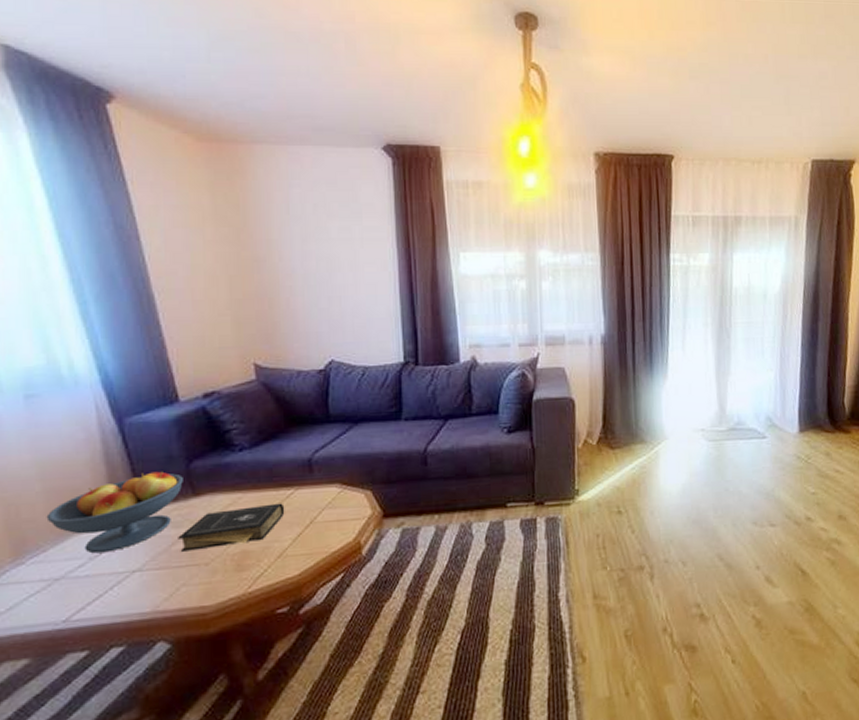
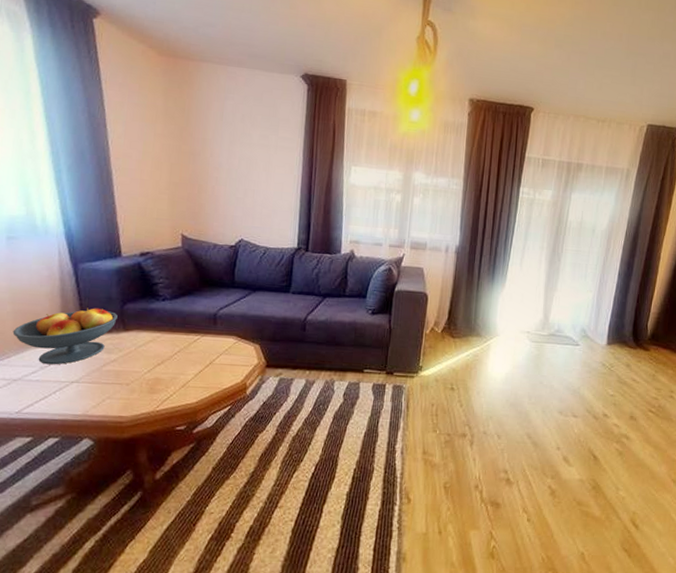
book: present [178,503,285,552] -> none [108,344,192,373]

